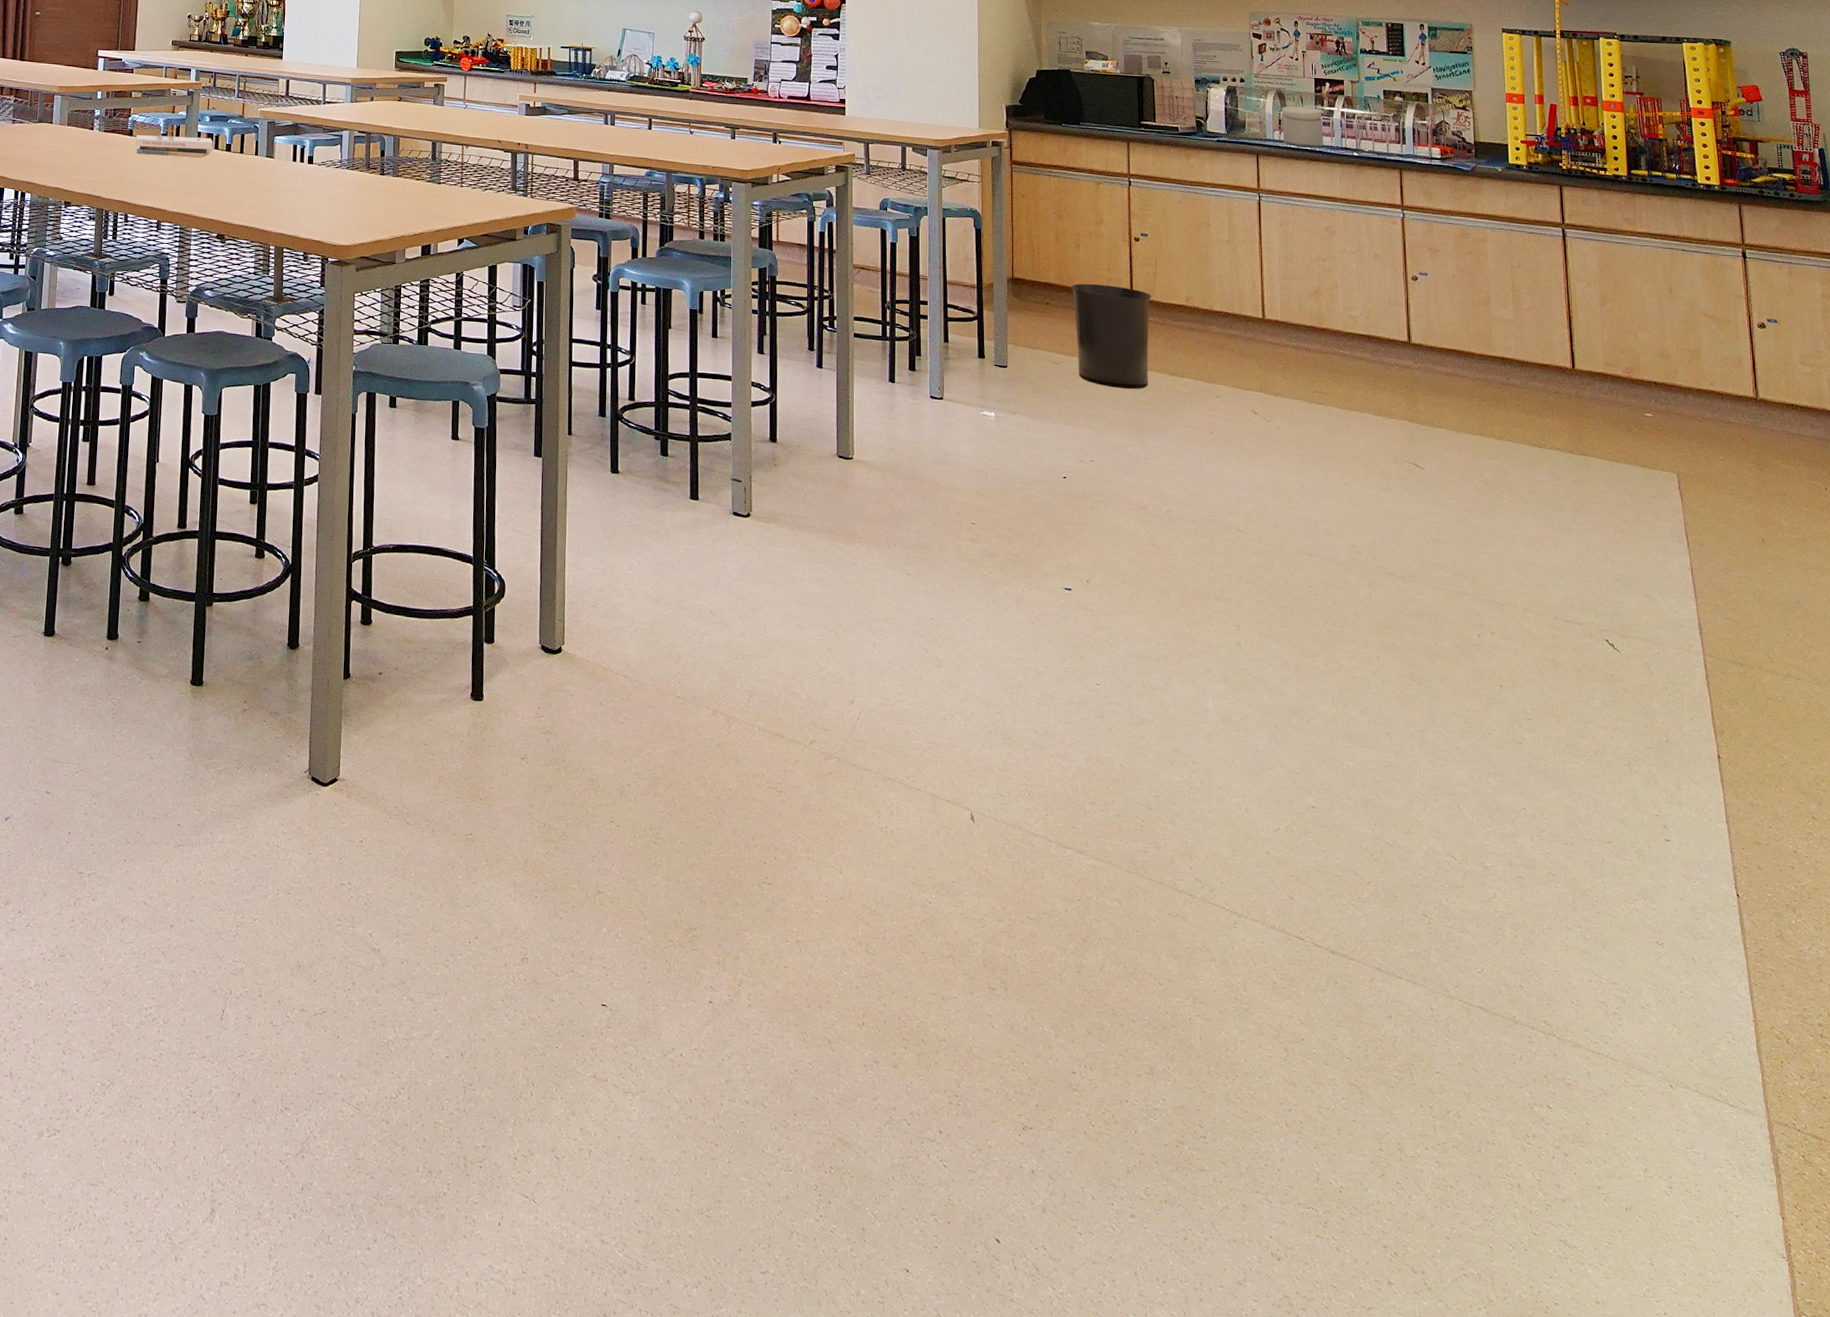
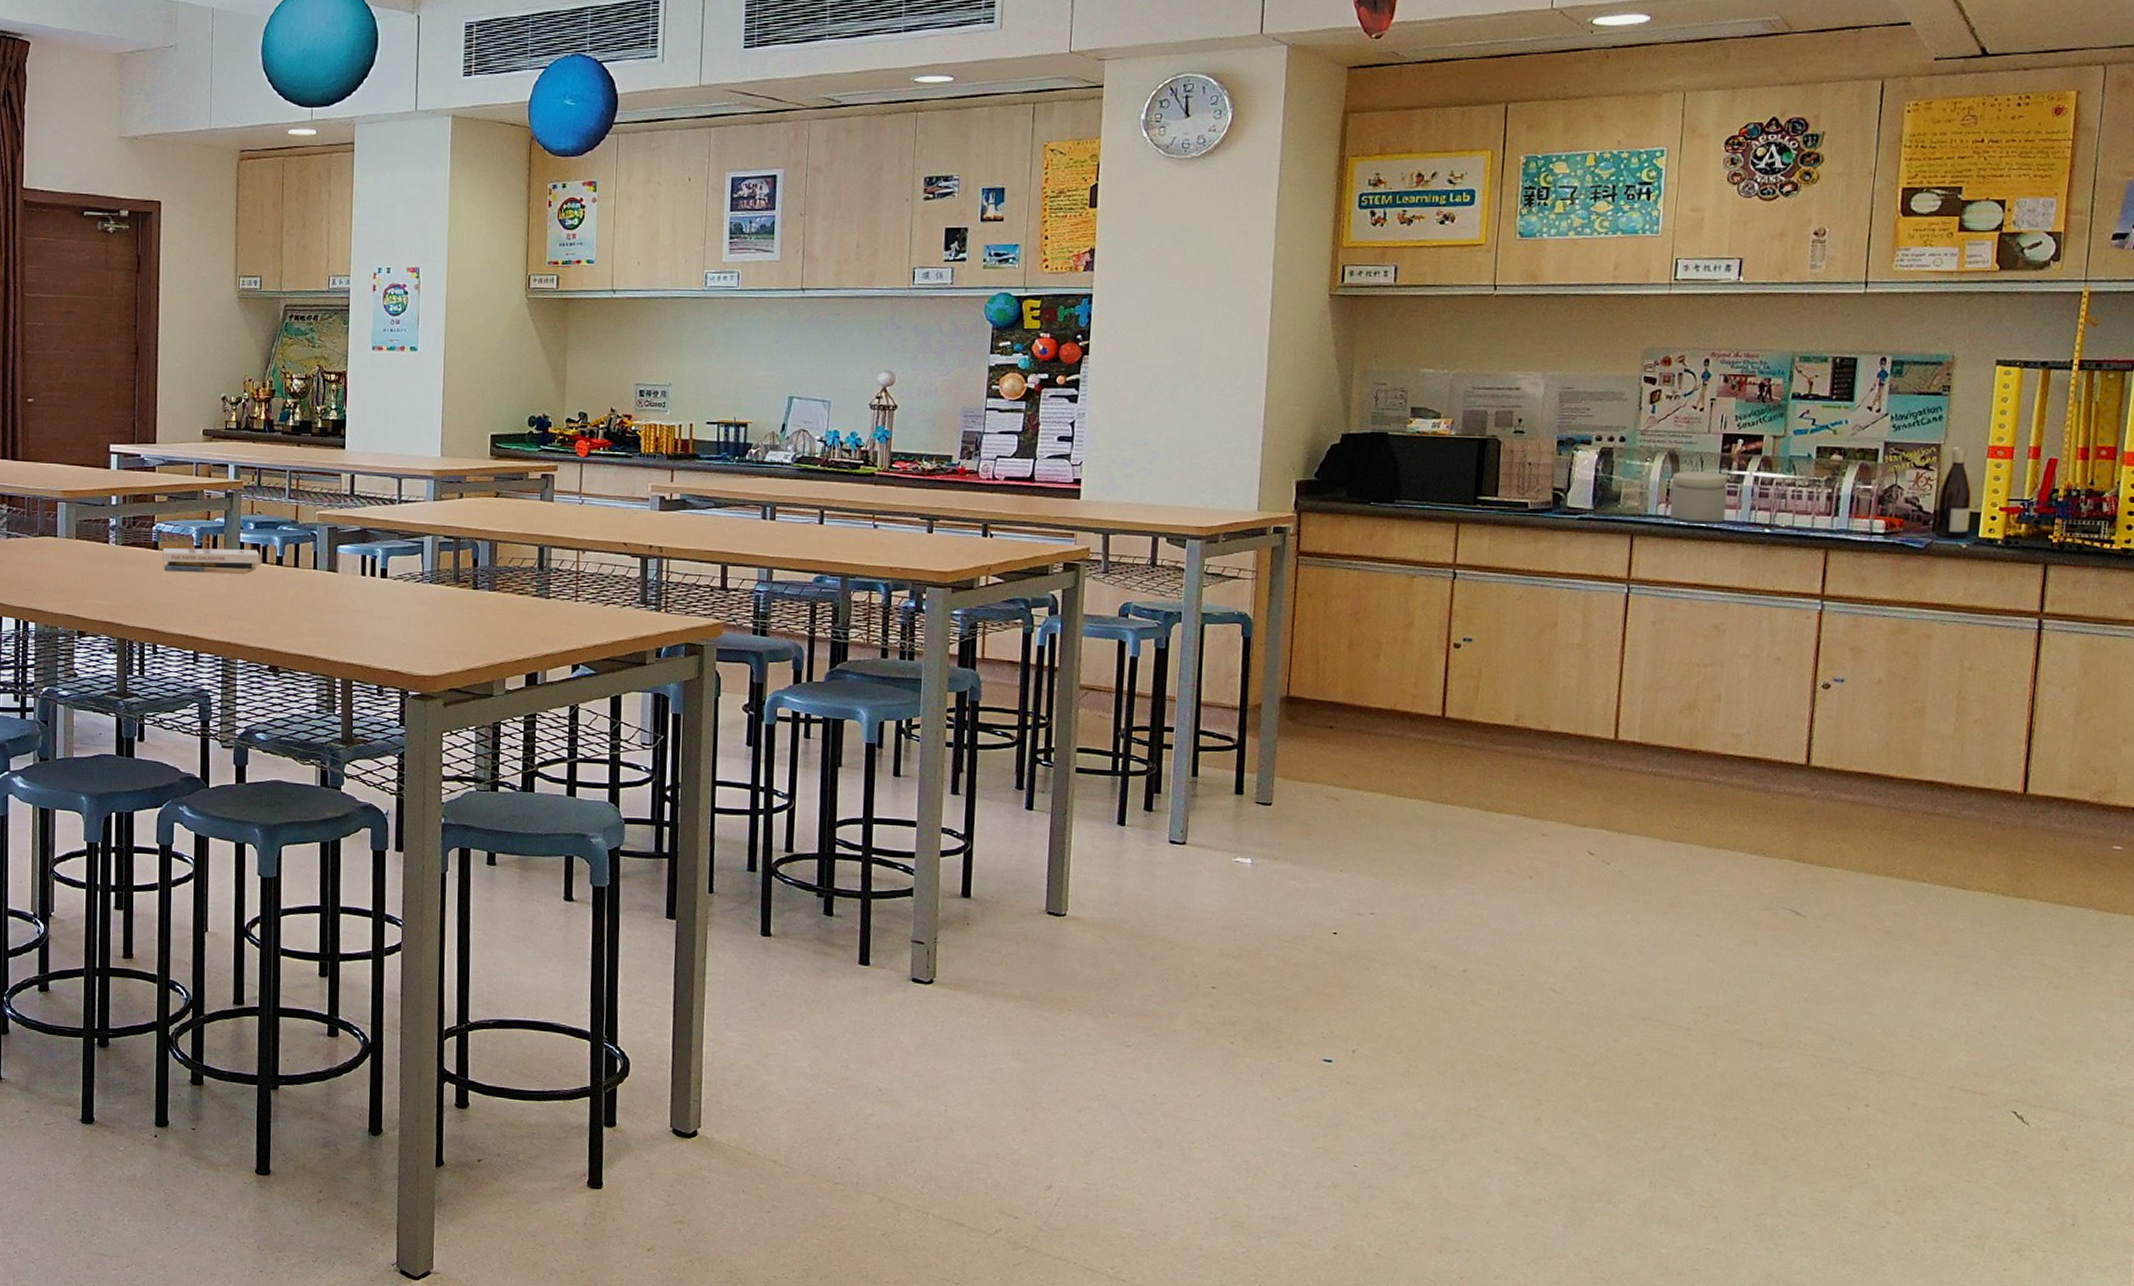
waste bin: present [1070,283,1151,390] -> none [1363,702,1469,829]
bottle: none [1476,92,1501,165] -> present [1935,445,1972,540]

